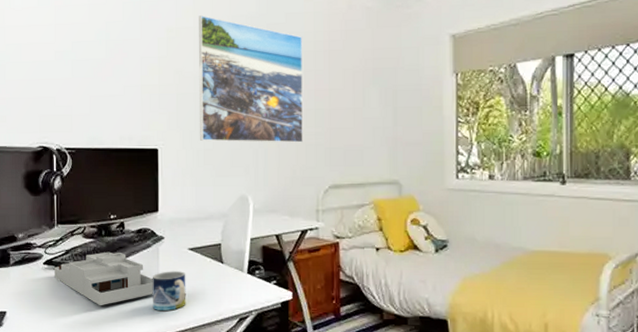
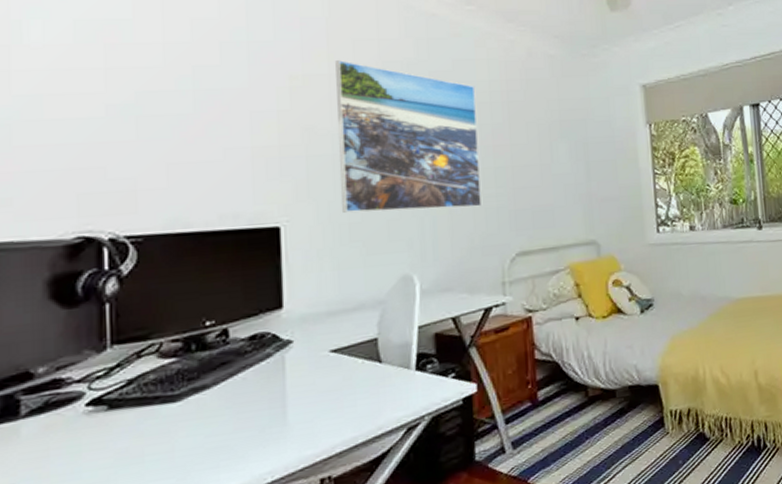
desk organizer: present [54,251,153,306] -> none [107,370,277,451]
mug: present [152,271,186,311] -> none [275,381,329,440]

